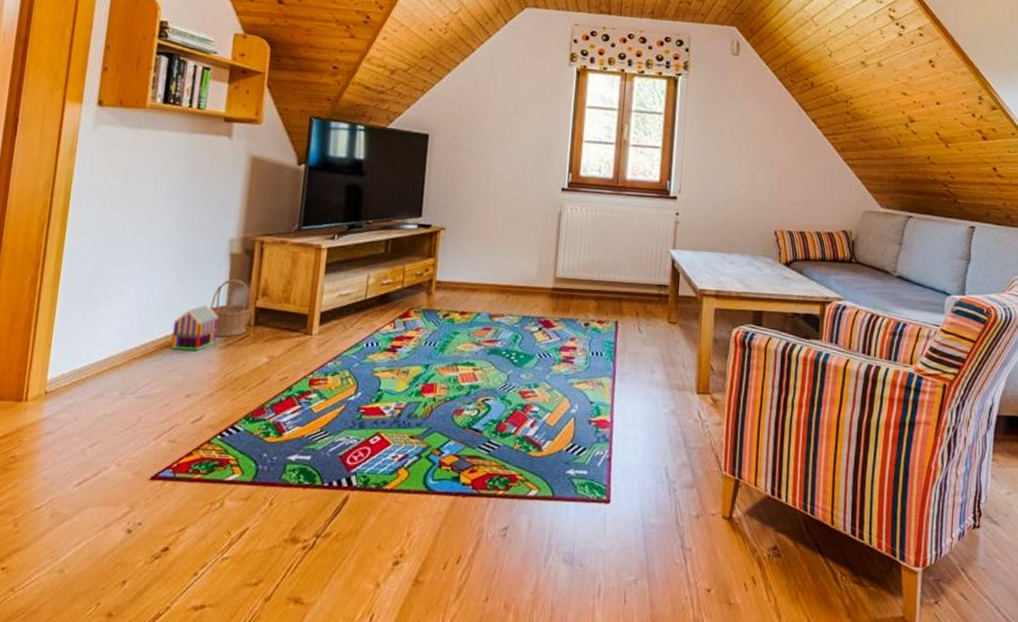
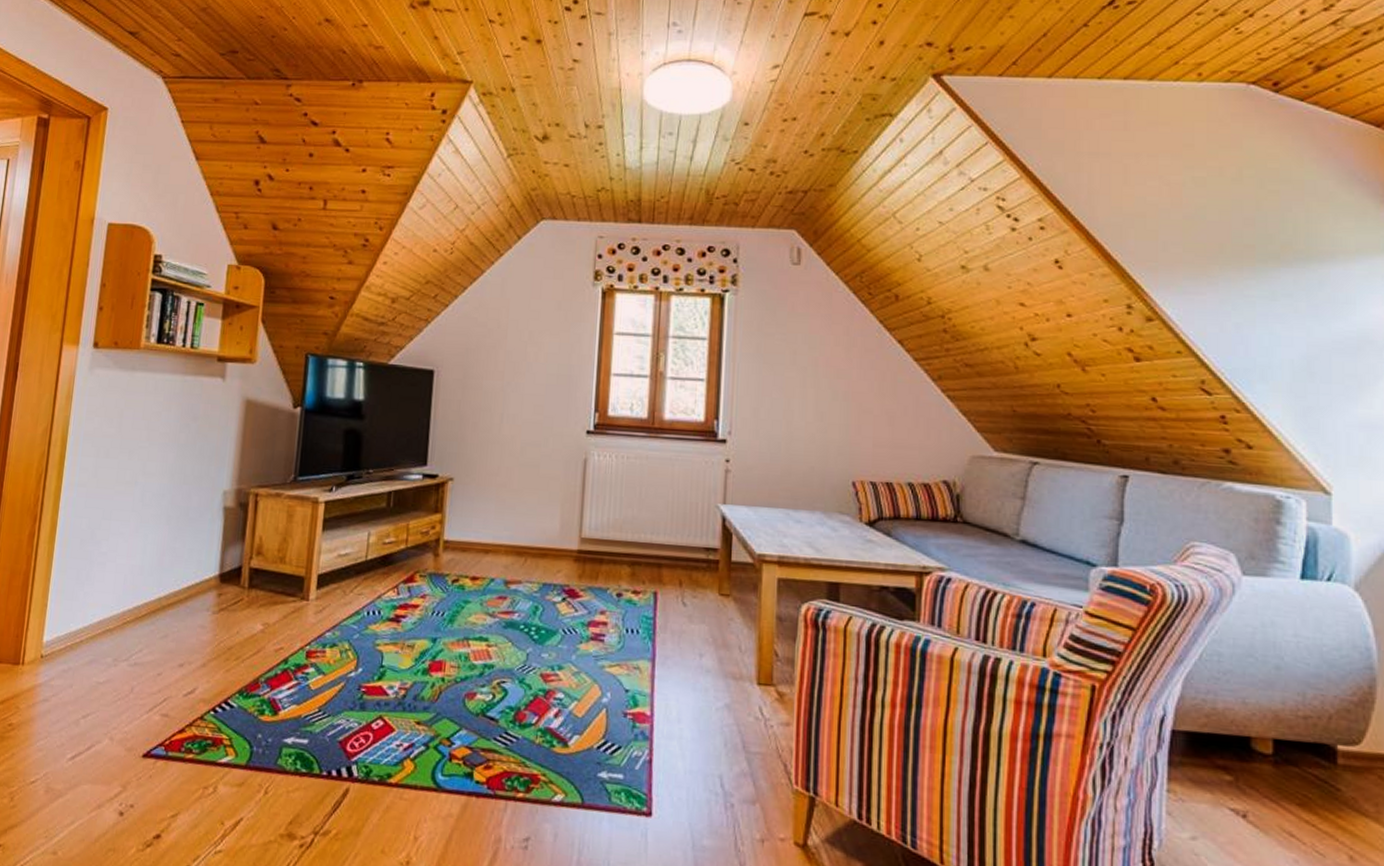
toy house: present [170,304,218,351] -> none [163,564,211,615]
basket: present [210,279,253,337] -> none [203,535,247,601]

